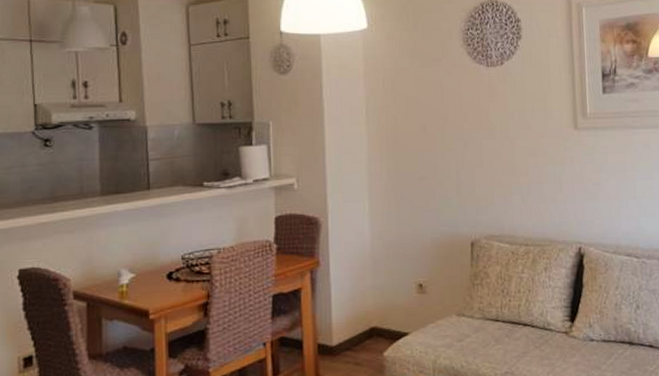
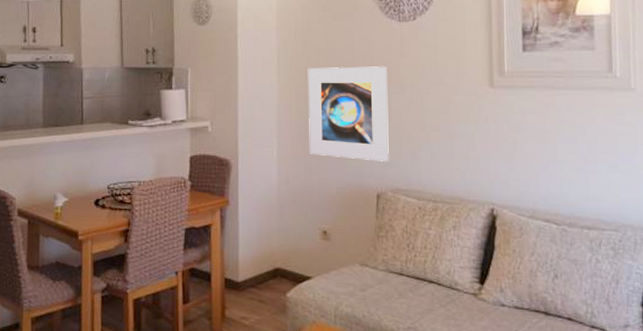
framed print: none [397,113,482,209] -> present [308,66,389,162]

